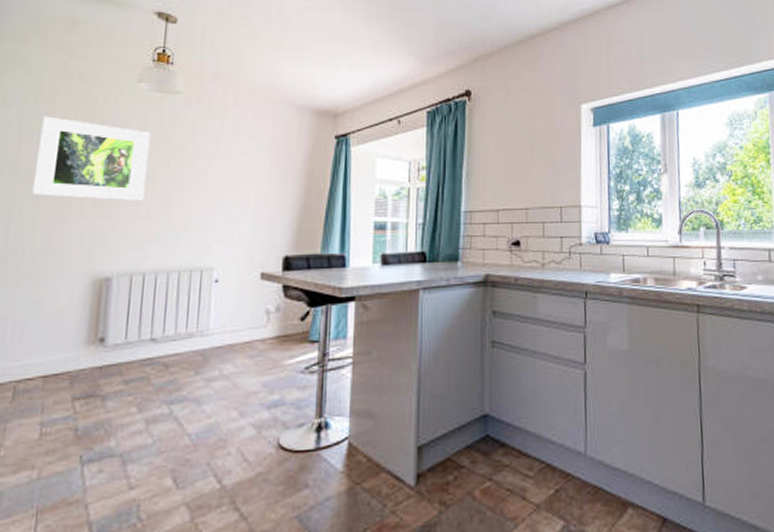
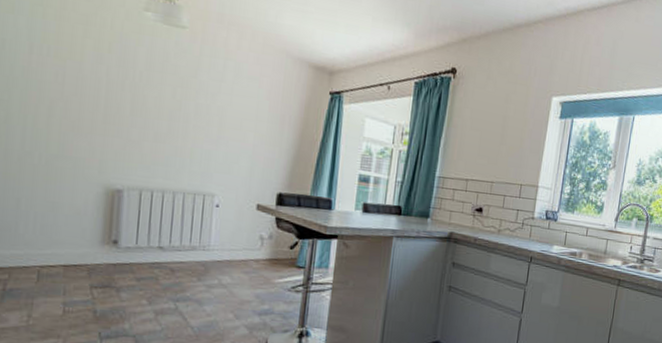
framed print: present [31,116,151,200] -> none [44,30,158,125]

